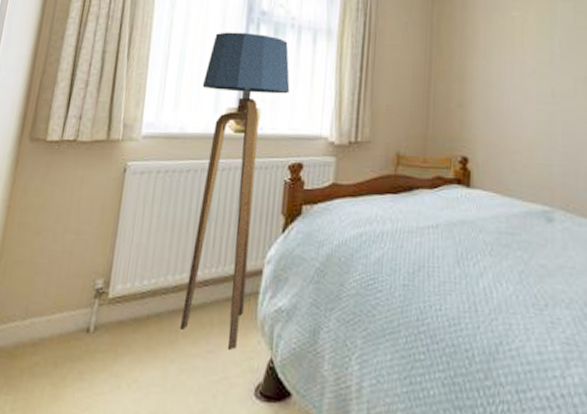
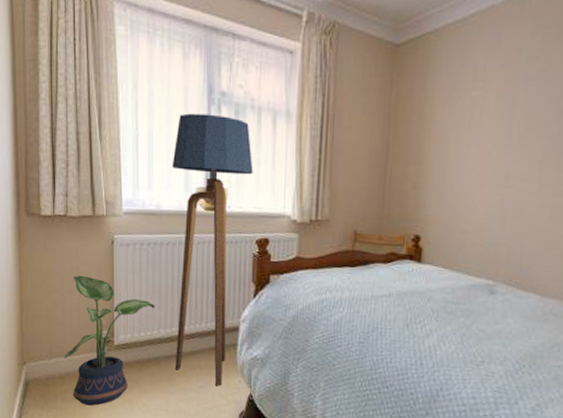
potted plant: none [42,210,165,384] -> present [64,275,155,406]

